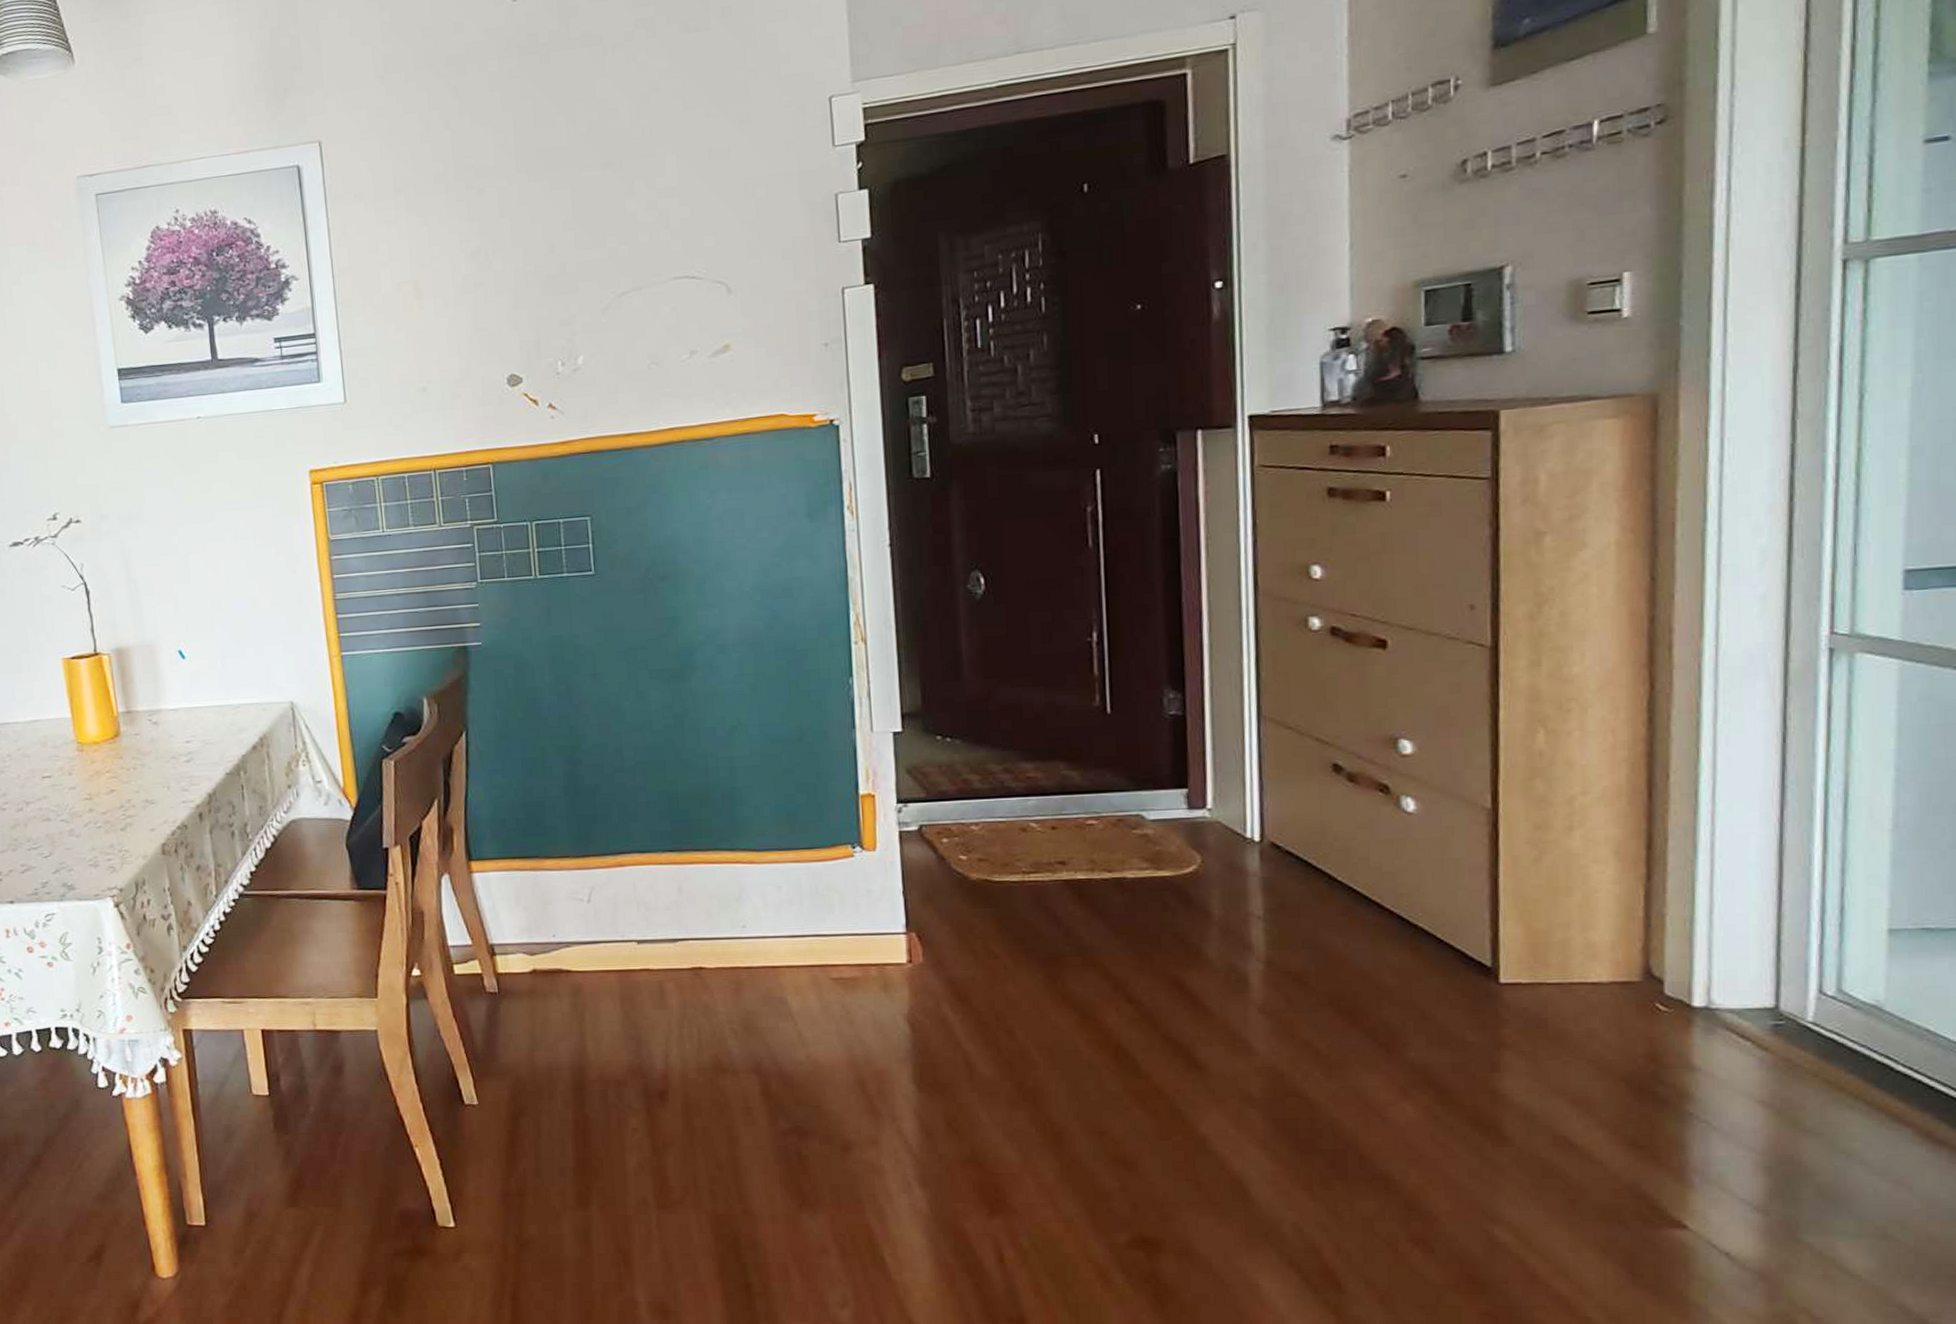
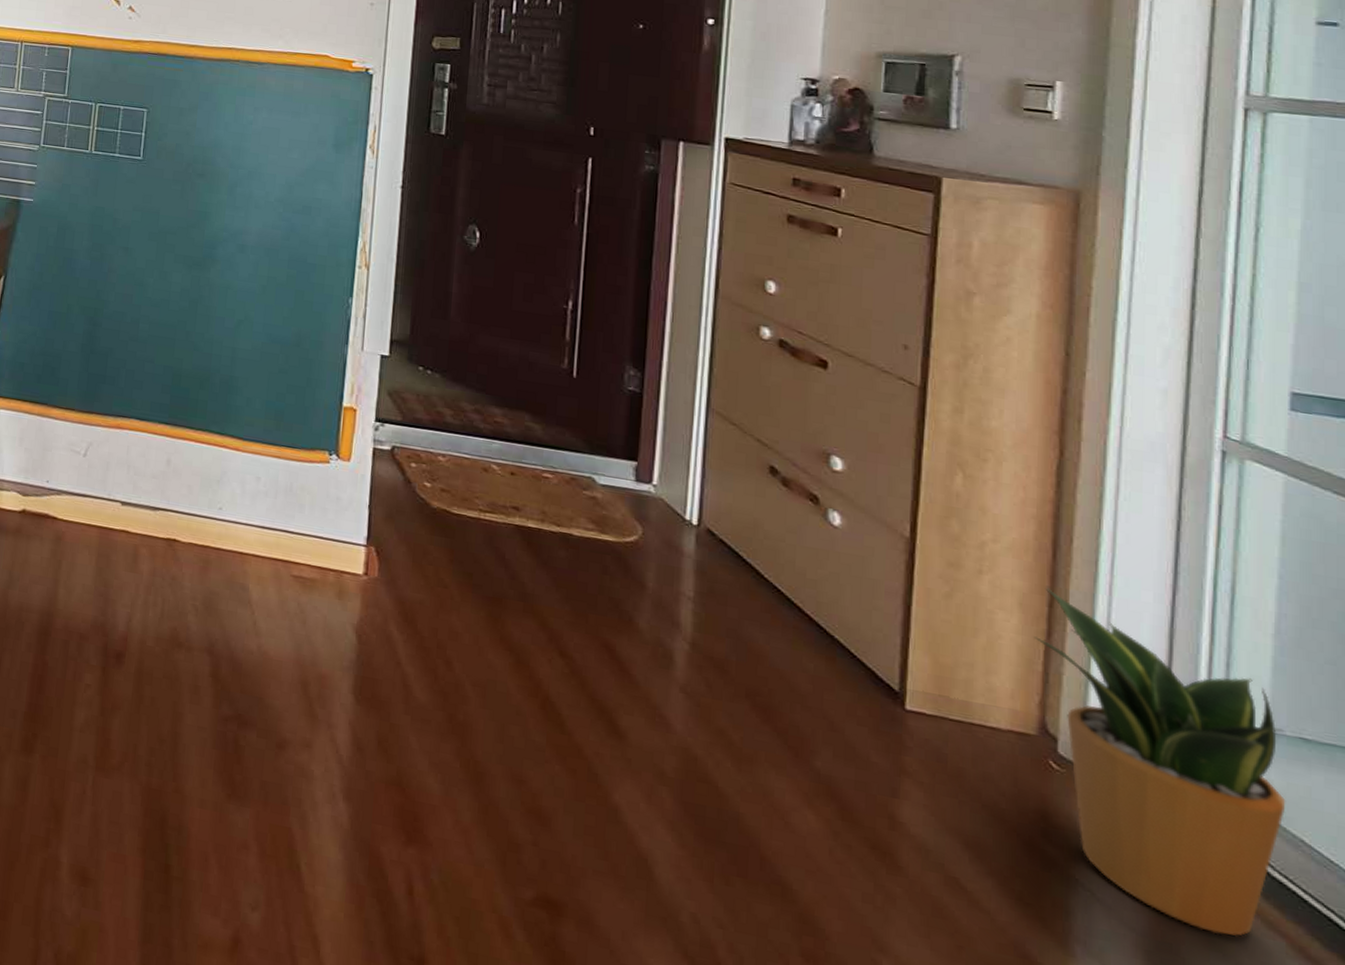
potted plant: none [1632,831,1909,1138] -> present [1033,588,1286,936]

